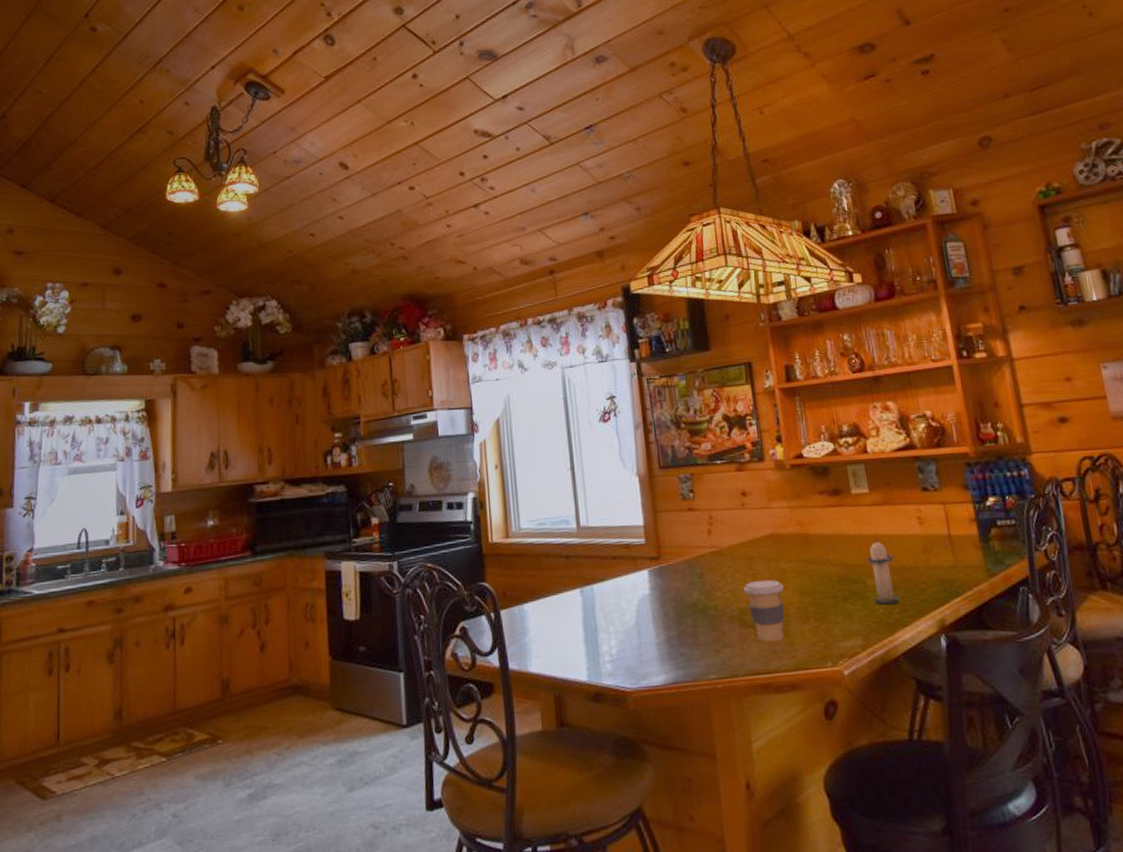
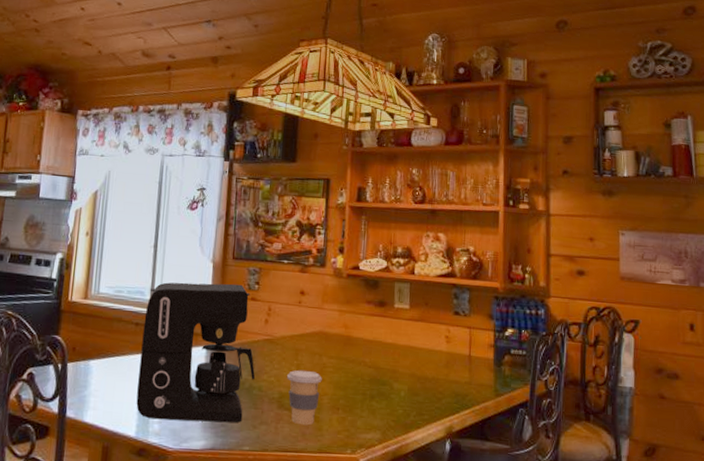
coffee maker: none [574,495,708,659] -> present [136,282,255,423]
candle: present [867,538,900,606] -> none [396,349,420,408]

